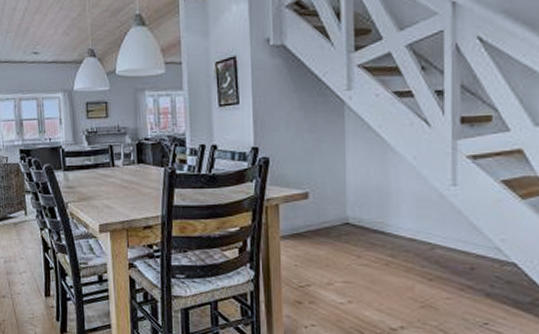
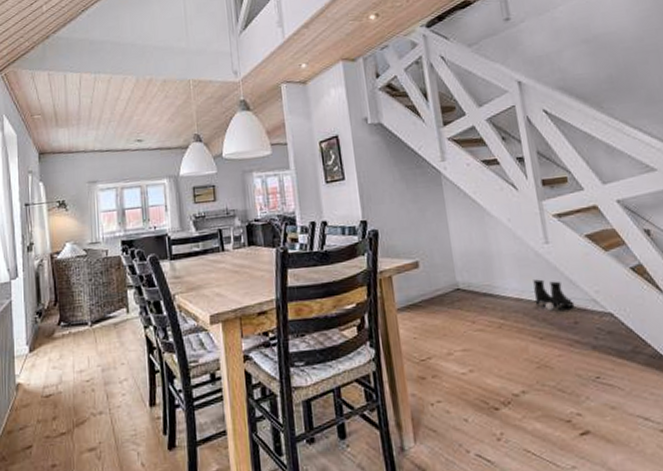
boots: none [430,222,474,254] -> present [533,279,575,311]

